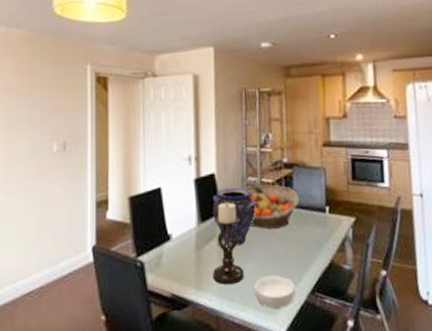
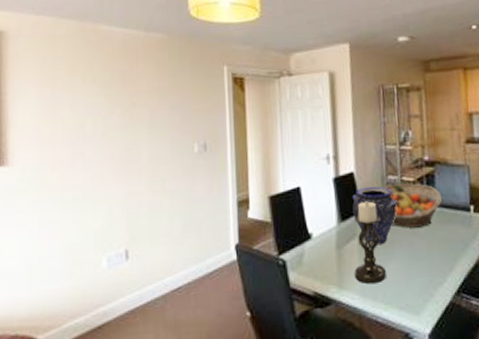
cereal bowl: present [254,275,296,309] -> none [397,275,441,309]

